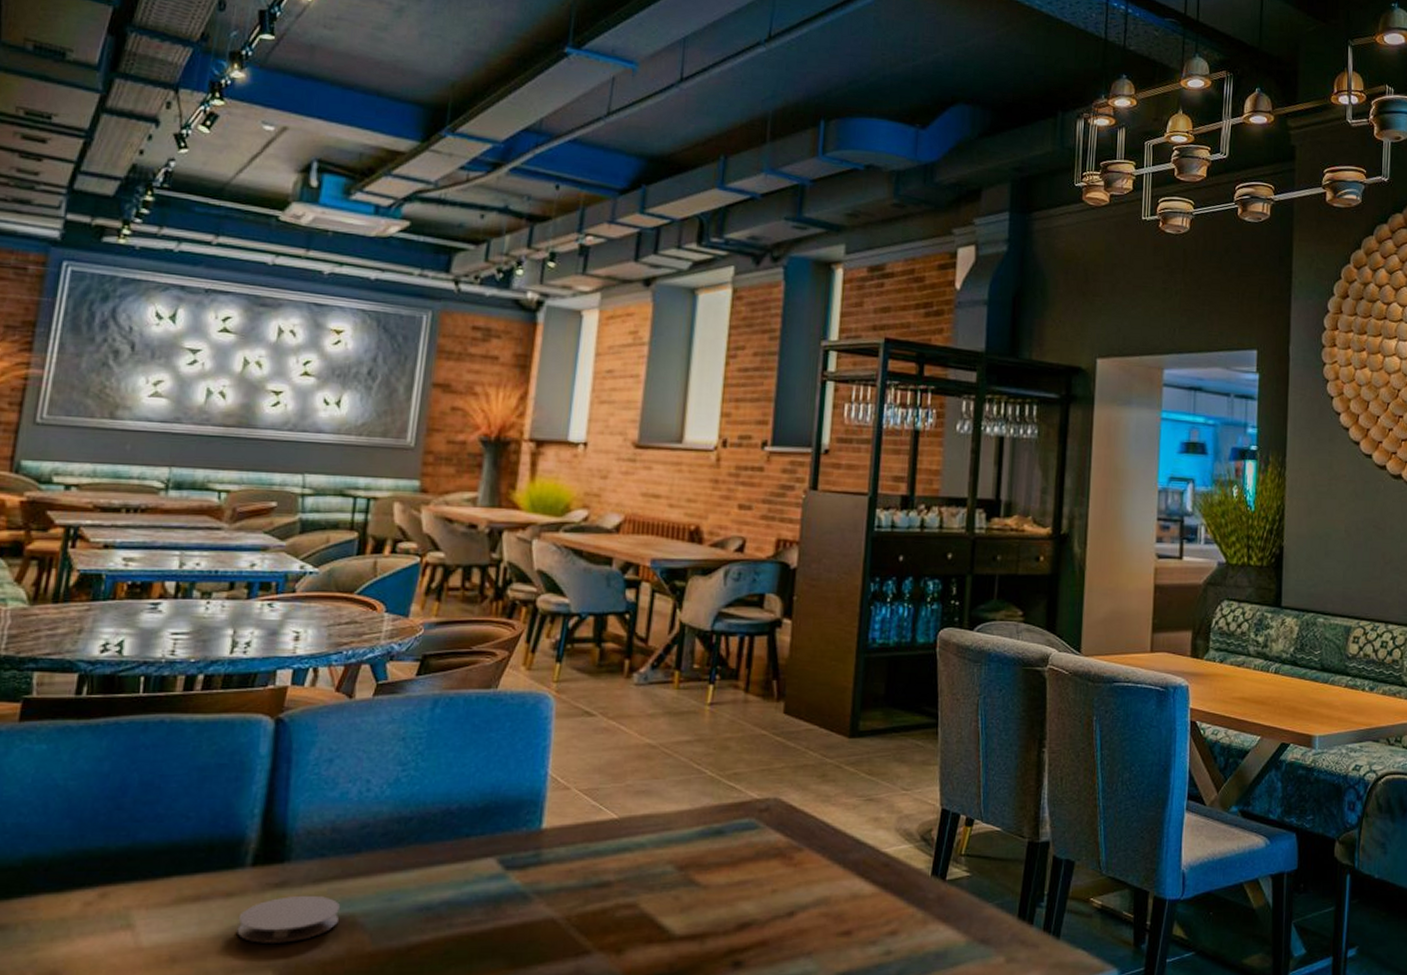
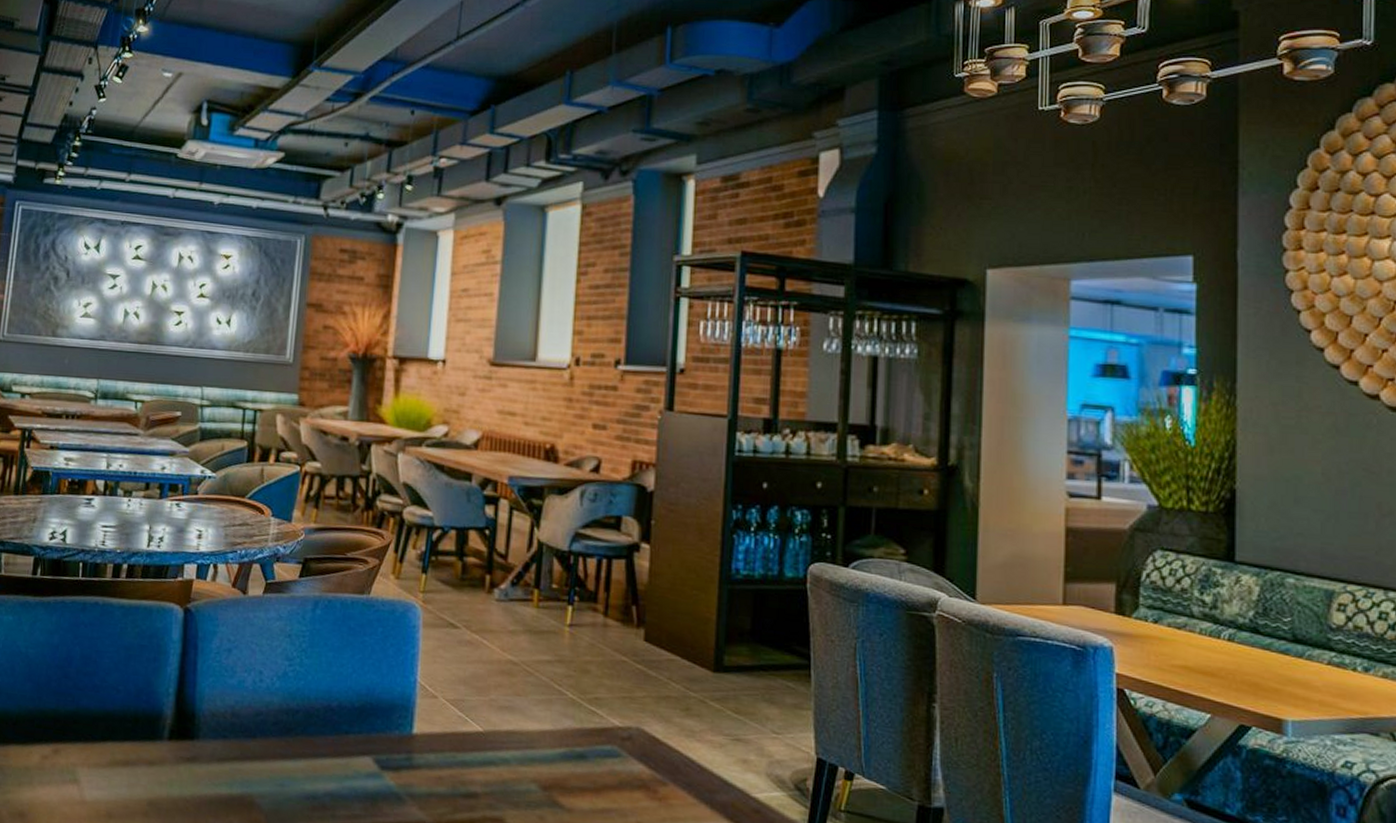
coaster: present [237,895,341,943] -> none [158,771,241,813]

